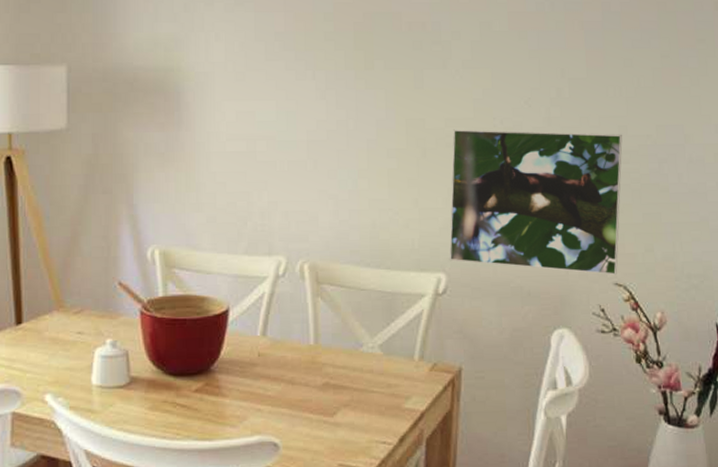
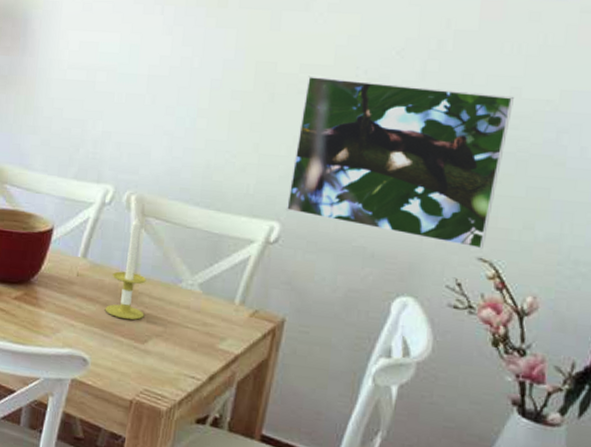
candle: none [290,283,330,394] -> present [105,215,146,320]

